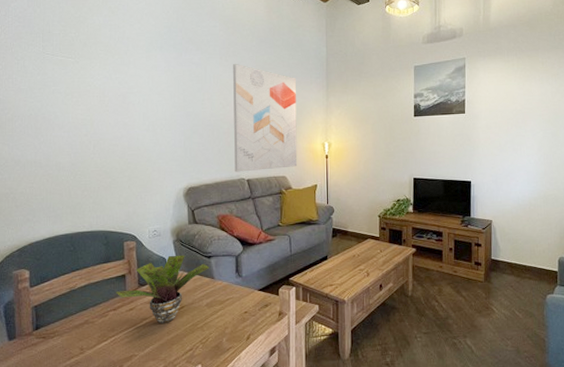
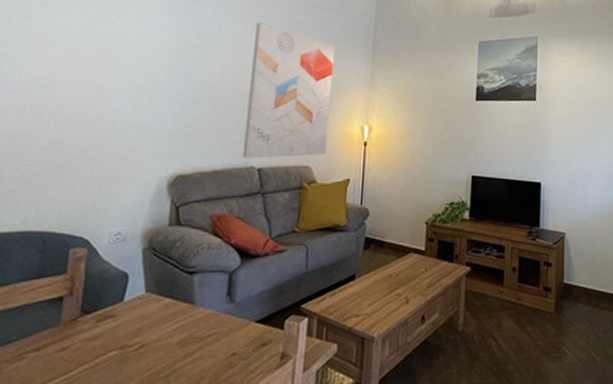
potted plant: present [116,255,210,324] -> none [44,269,191,371]

